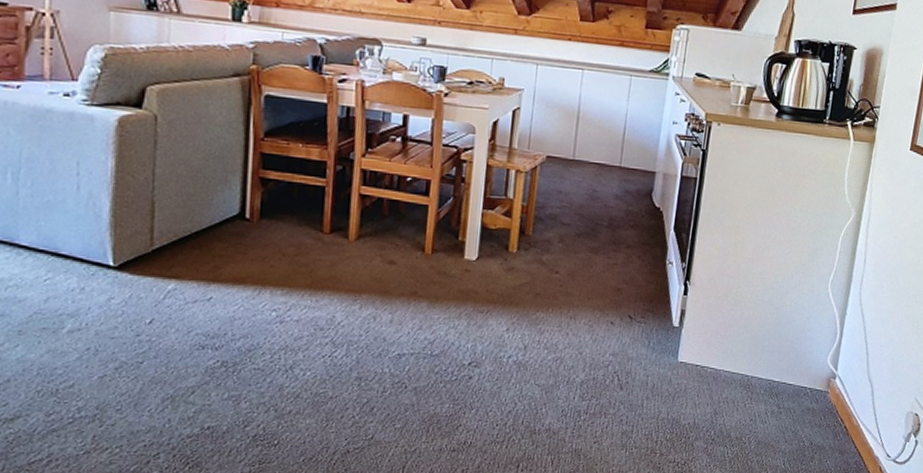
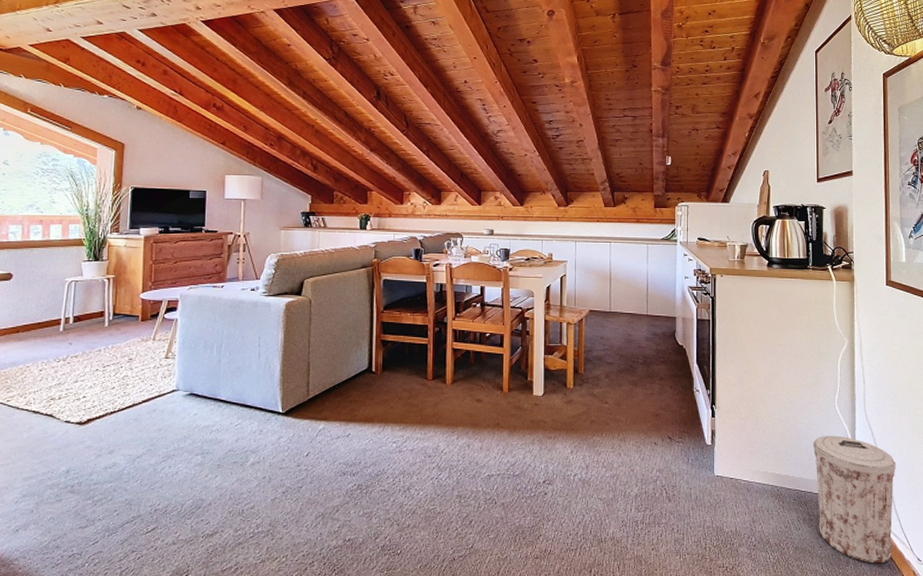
trash can: none [787,321,883,460] -> present [813,435,896,564]

